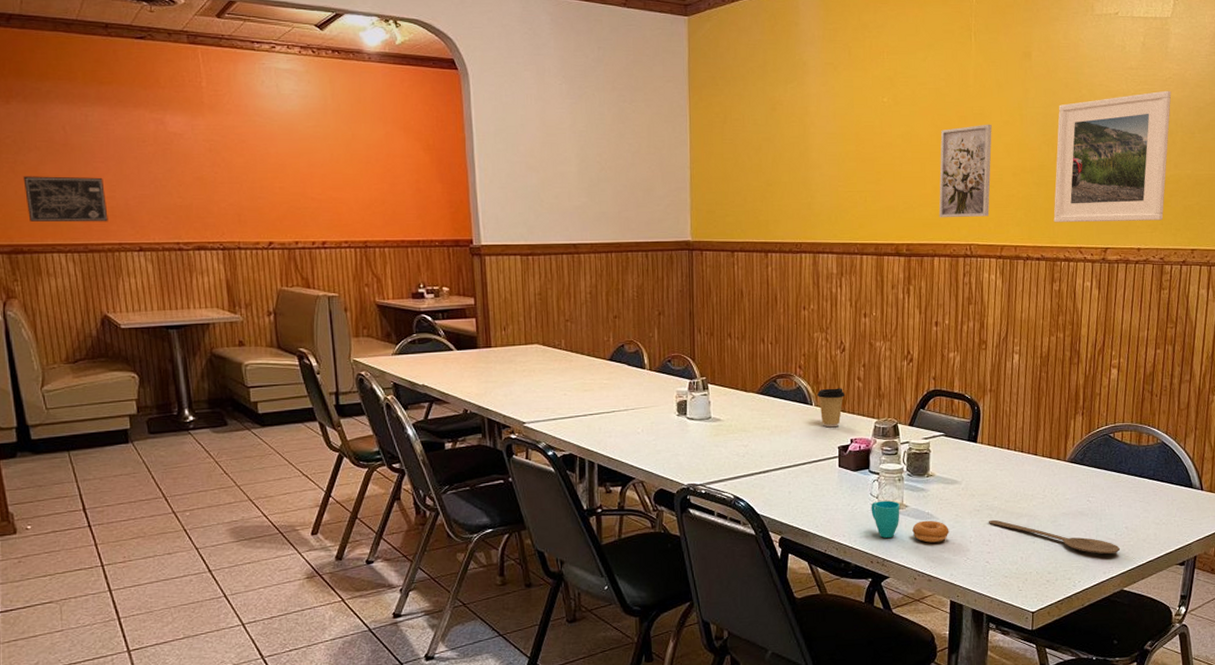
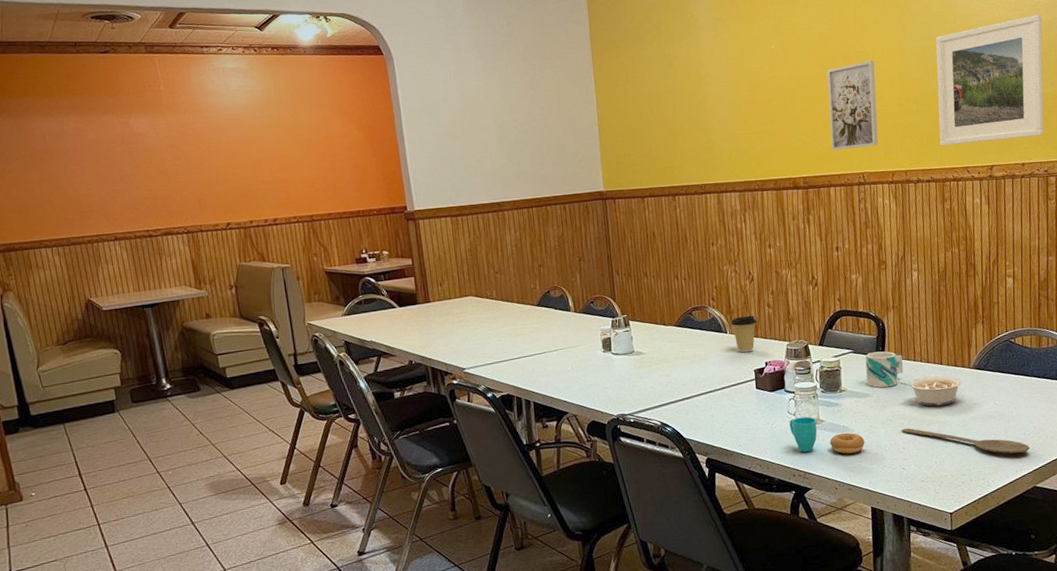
wall art: present [23,176,108,223] -> none [12,178,86,222]
mug: none [956,436,996,476] -> present [865,351,903,388]
legume: none [990,466,1056,499] -> present [899,376,962,406]

